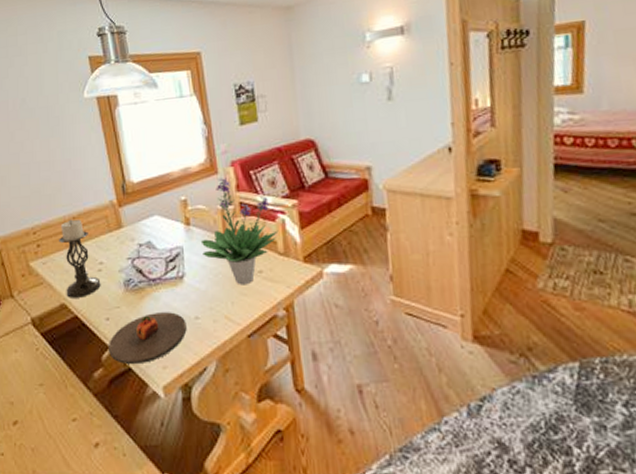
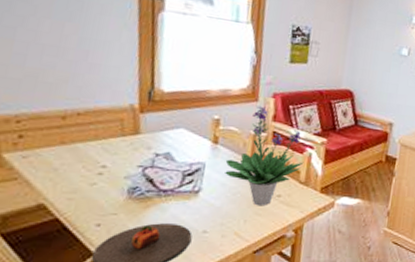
candle holder: present [58,219,101,298] -> none [47,114,99,200]

